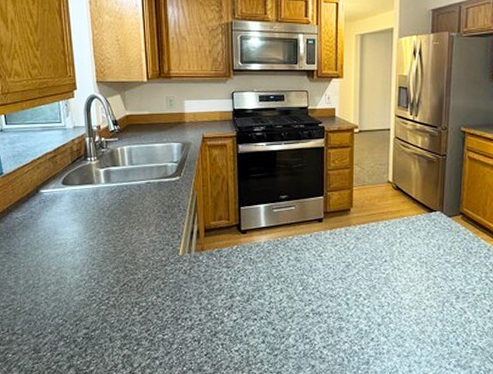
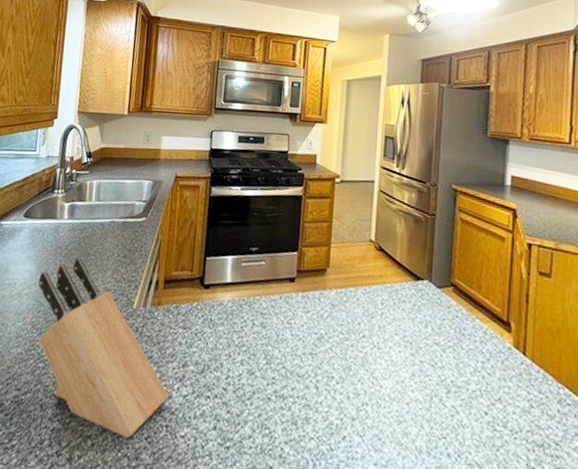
knife block: none [87,216,221,356] -> present [38,257,170,438]

